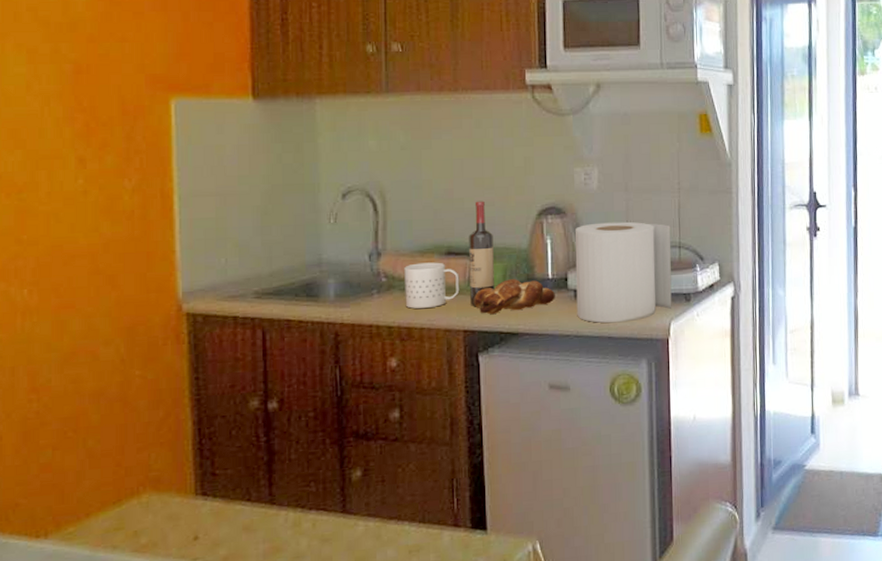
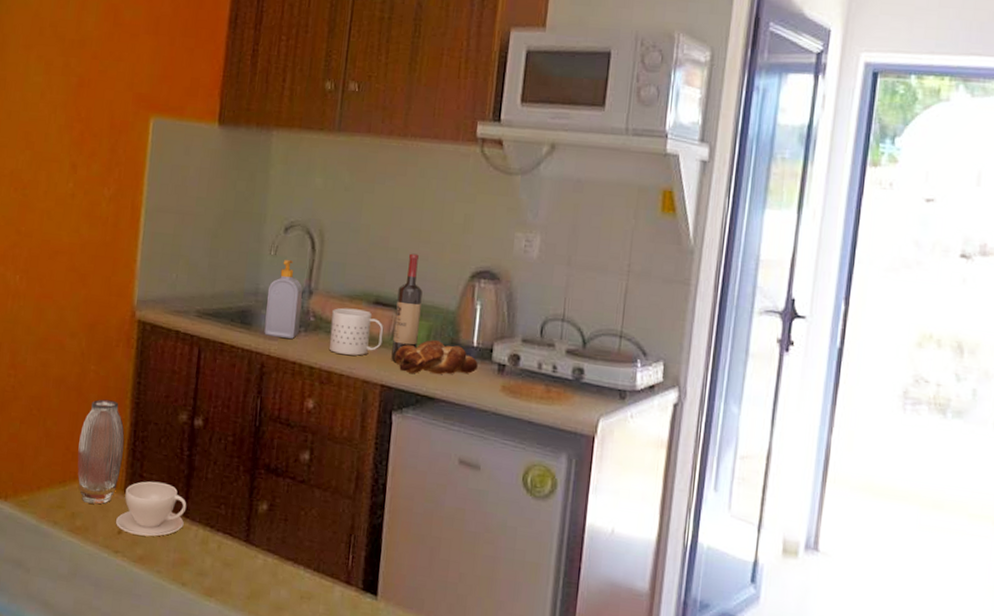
vase: none [132,402,188,517] -> present [77,399,125,505]
teacup: none [190,474,272,537] -> present [116,481,187,537]
soap bottle: none [332,226,371,304] -> present [264,260,303,339]
paper towel roll: present [574,221,672,324] -> none [498,295,614,410]

